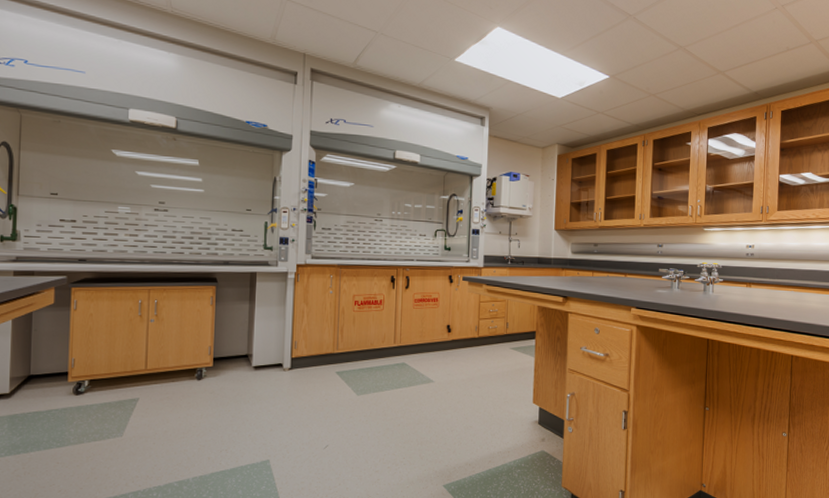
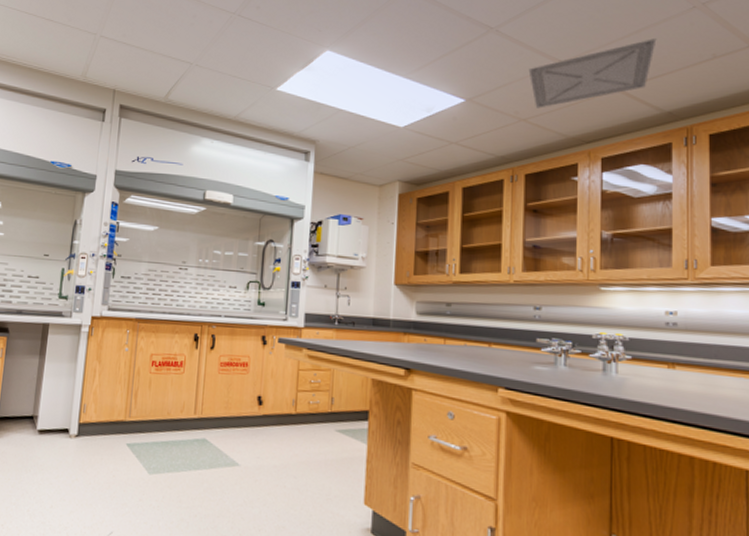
ceiling vent: none [657,32,750,86] -> present [528,39,657,108]

